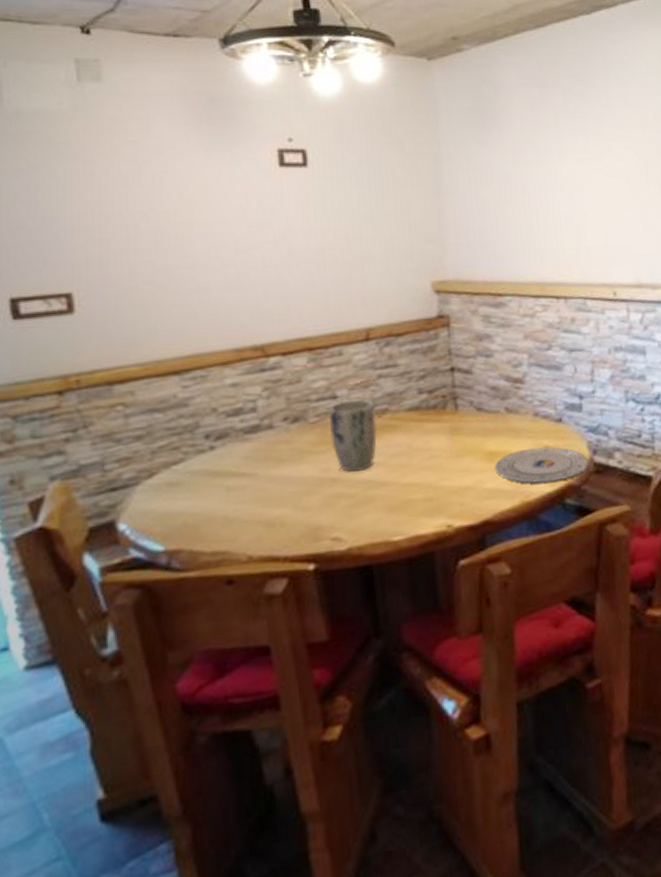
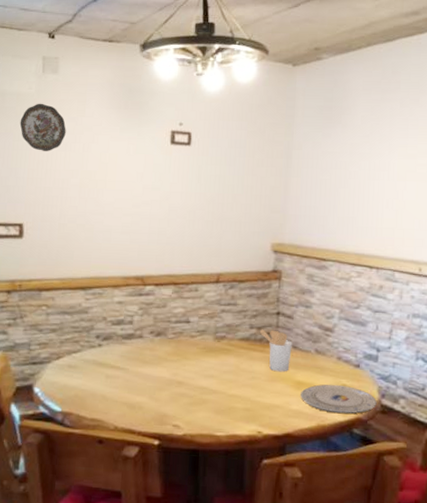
decorative plate: none [49,123,124,189] -> present [19,103,66,151]
plant pot: present [329,399,377,472] -> none [181,325,216,379]
utensil holder: none [433,391,477,445] -> present [260,329,292,372]

